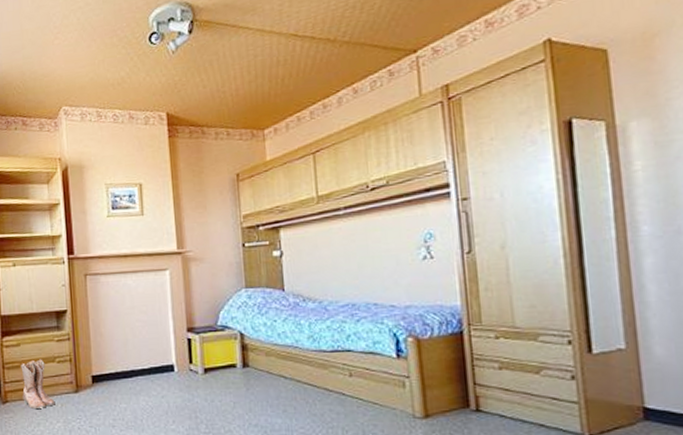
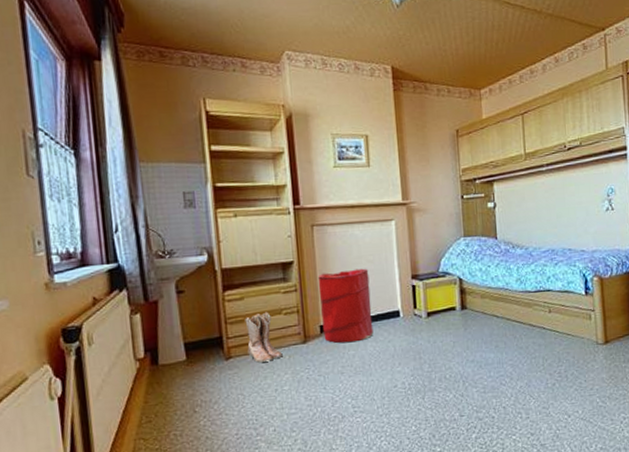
laundry hamper: none [90,319,146,396] -> present [317,268,373,344]

